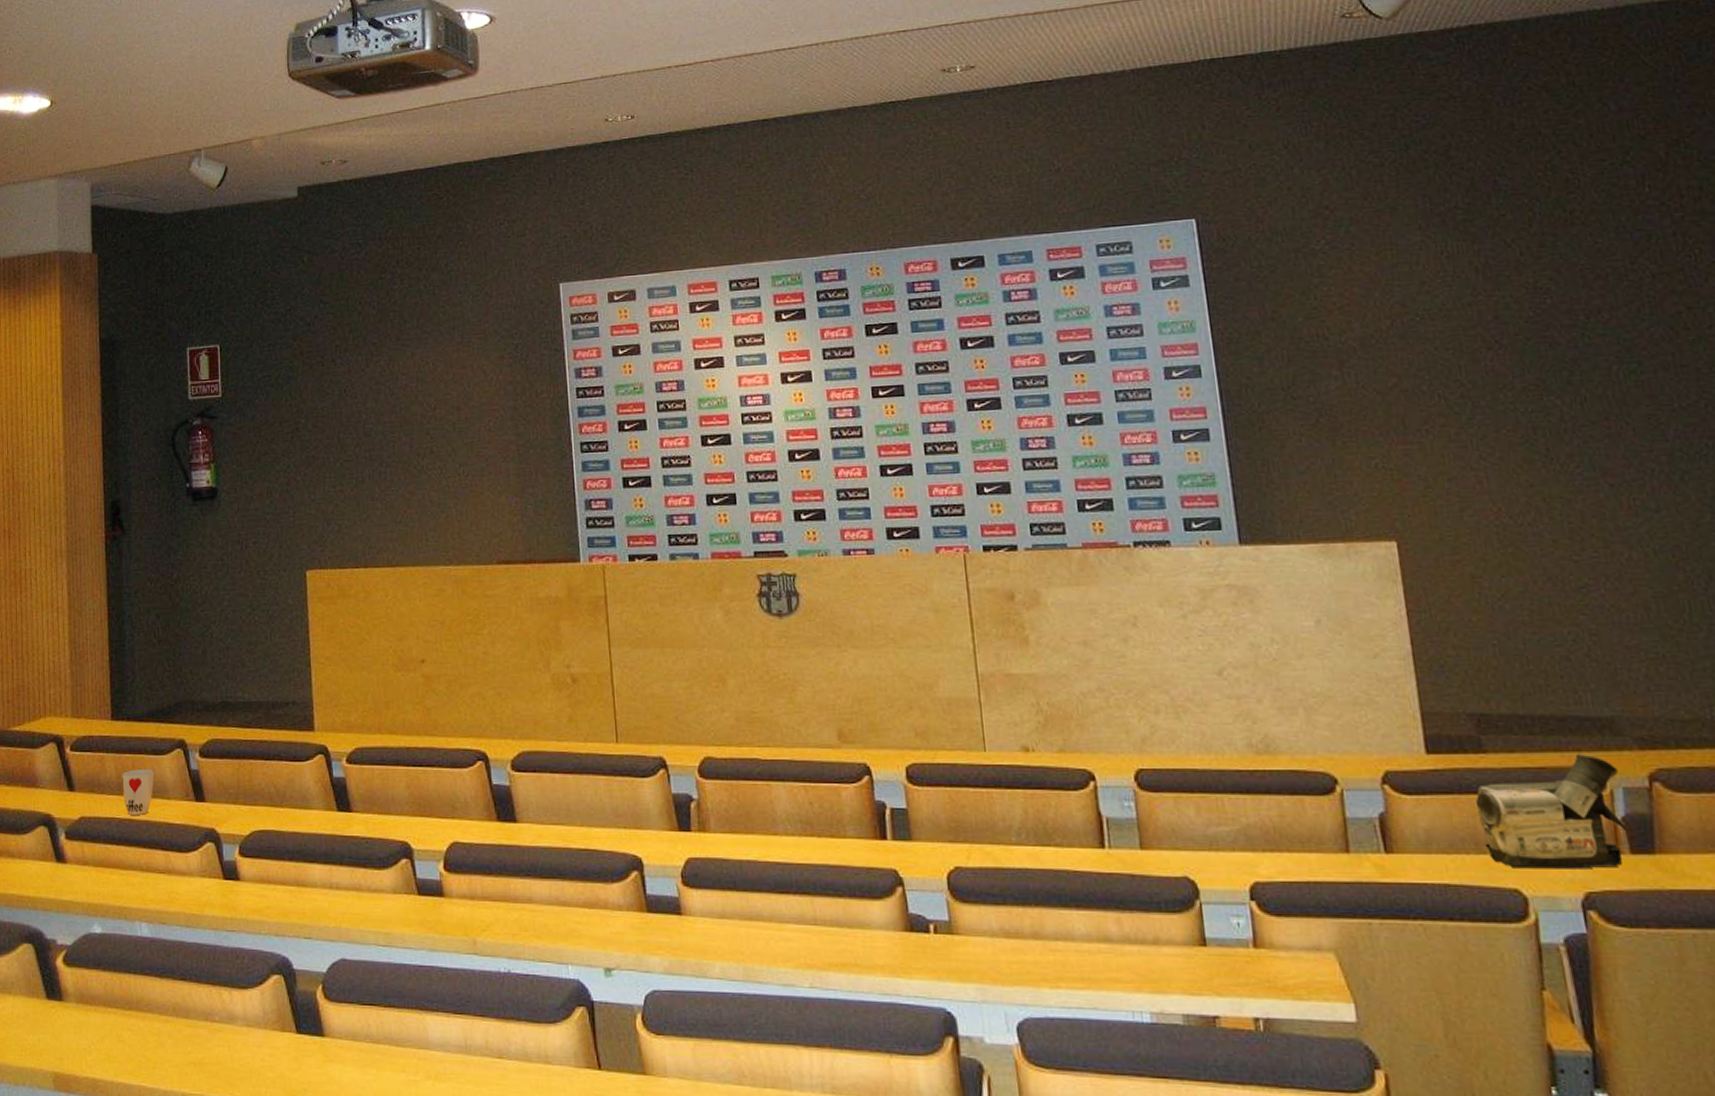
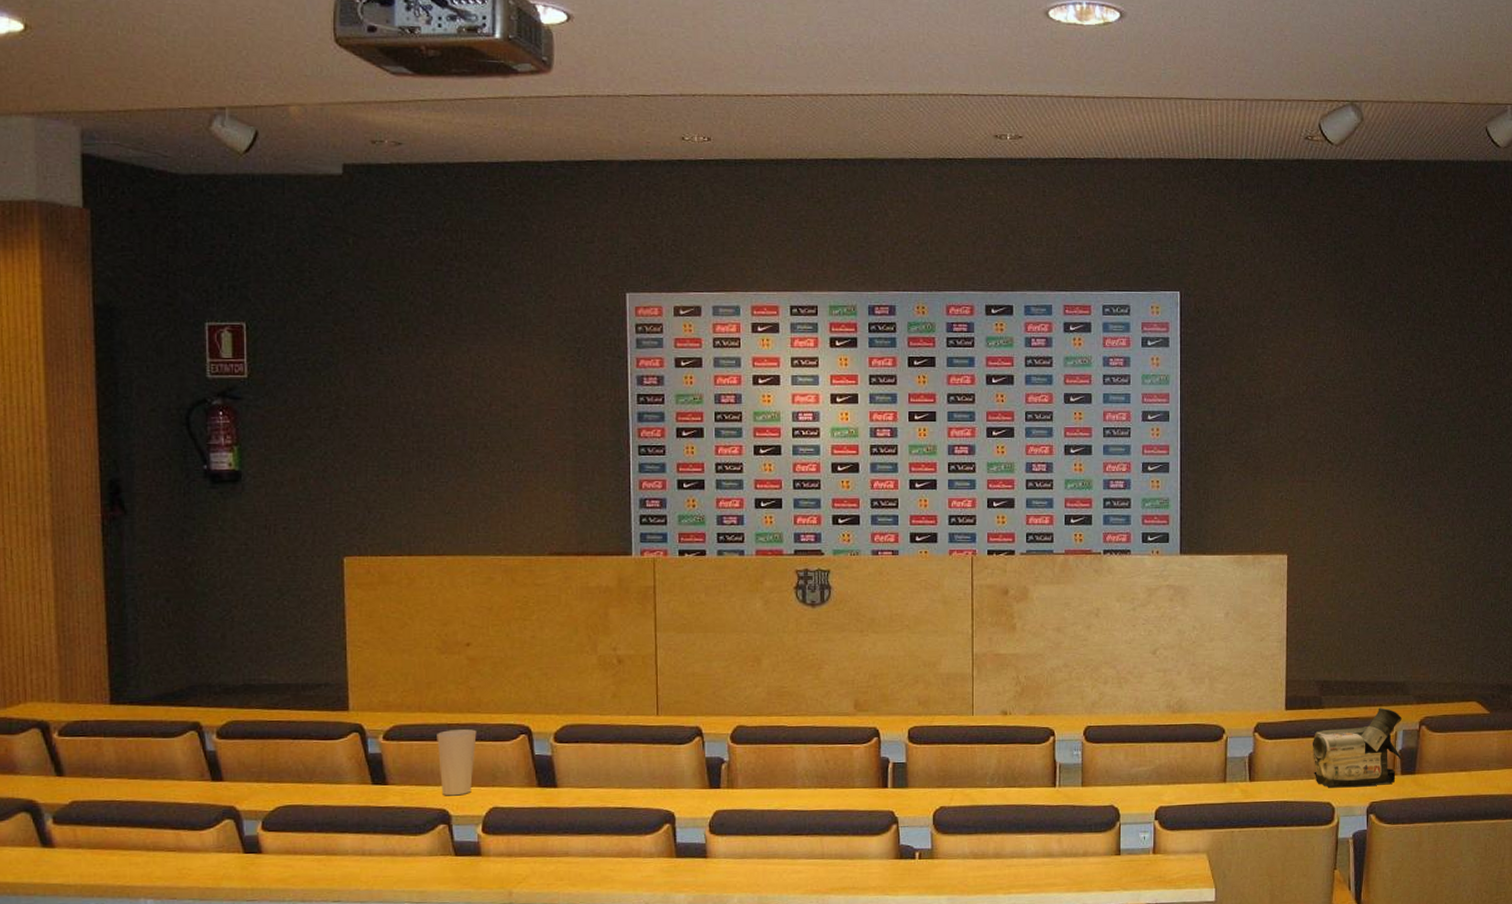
cup: present [122,769,155,815] -> none [123,752,163,797]
cup: none [396,754,435,827] -> present [437,729,477,796]

